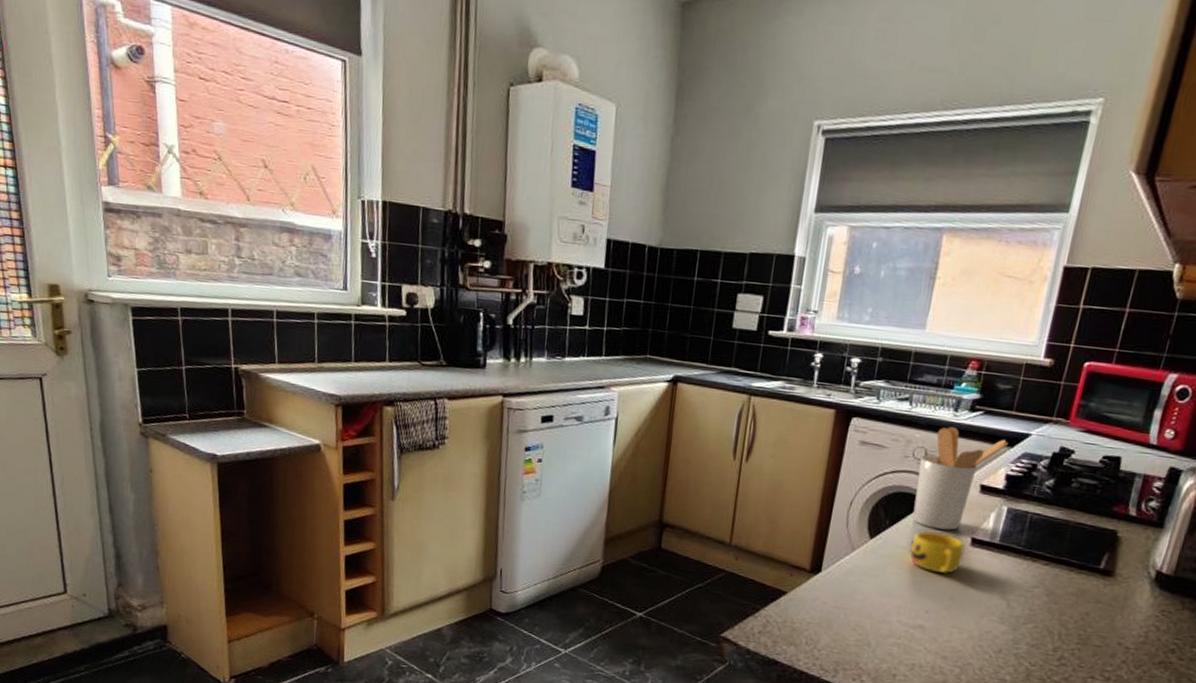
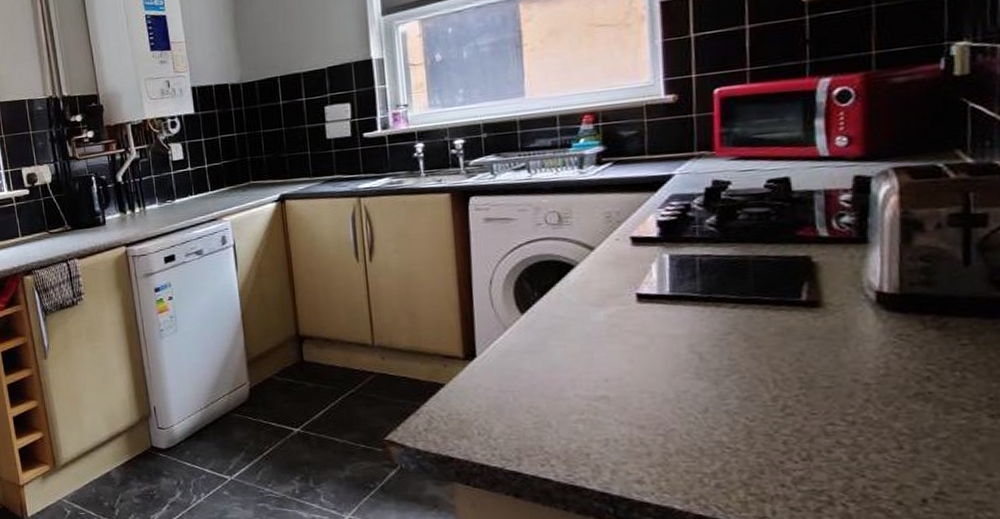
cup: present [909,531,965,574] -> none [567,294,634,337]
utensil holder: present [912,427,1008,531] -> none [555,185,650,292]

